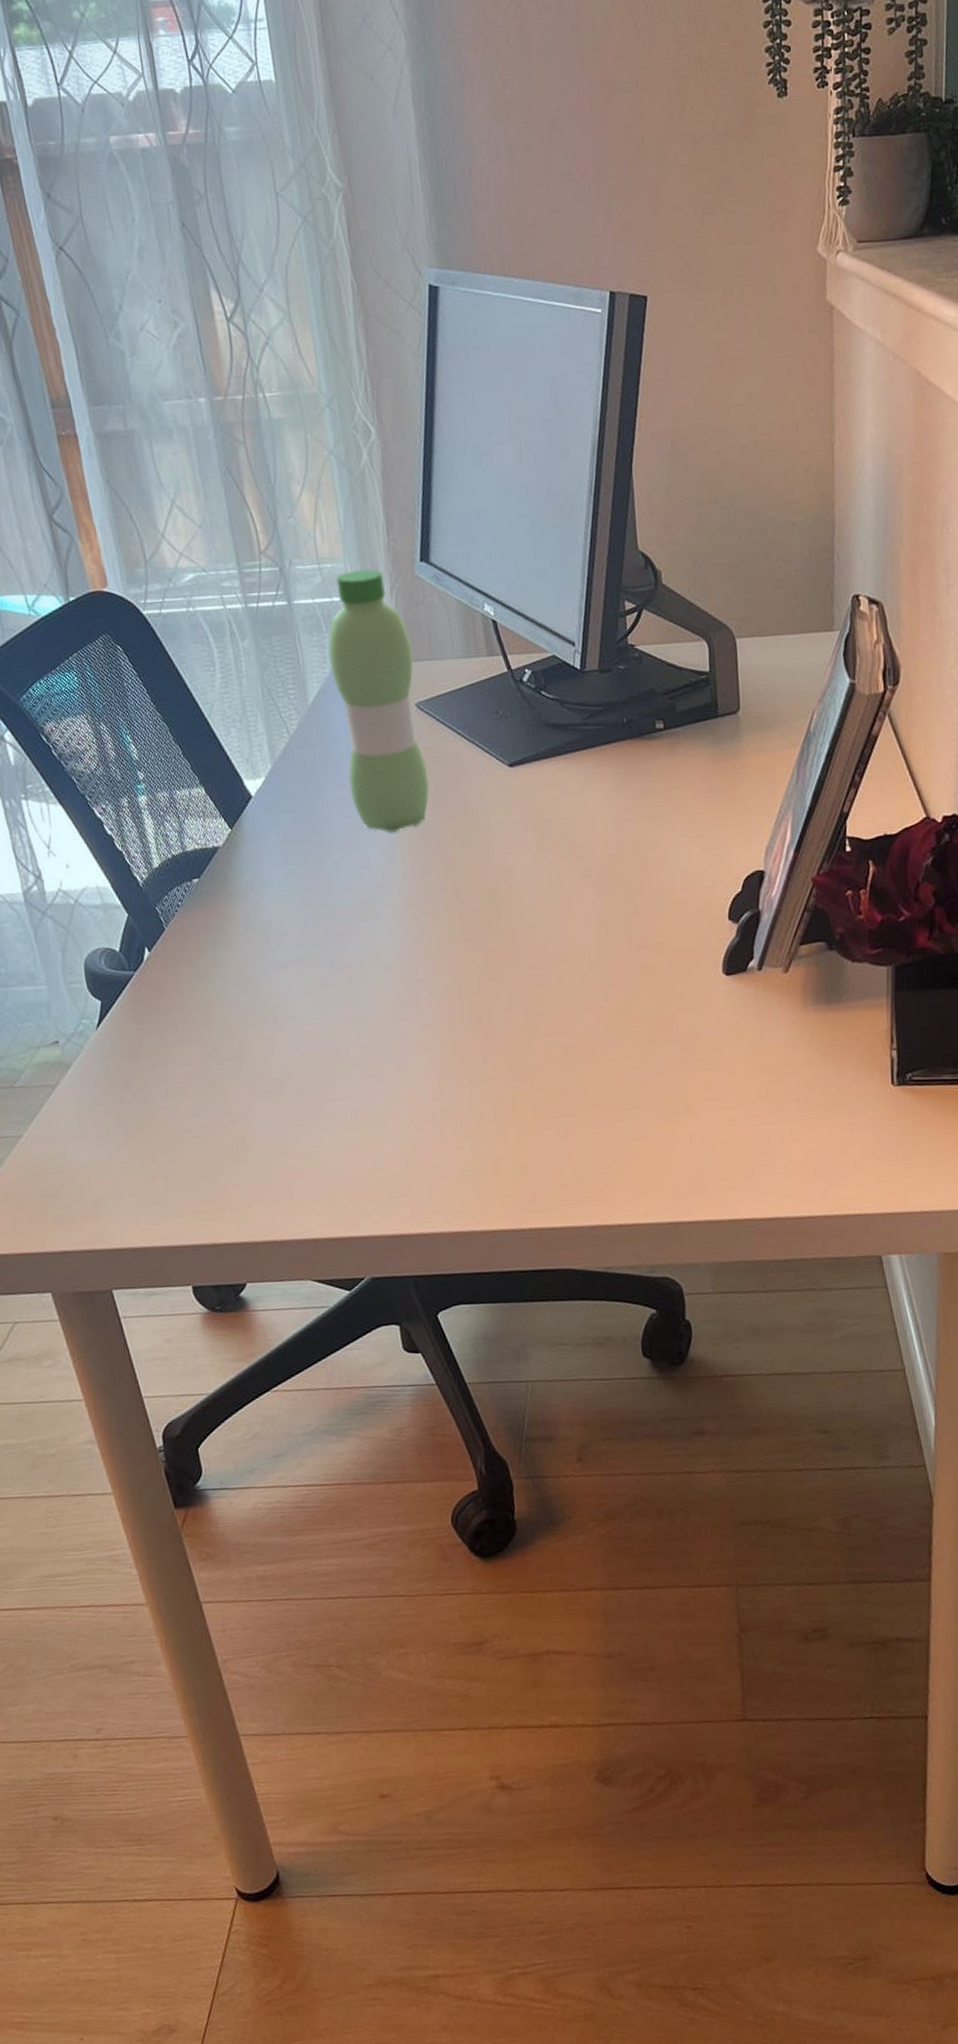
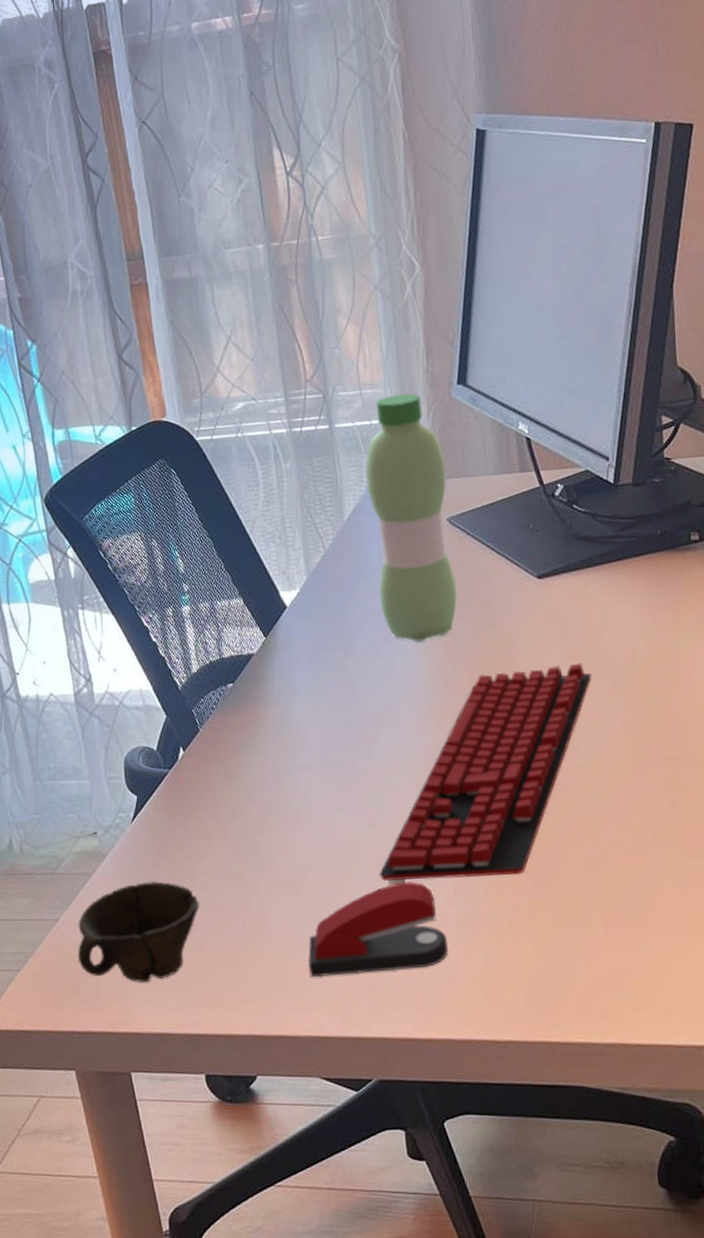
cup: none [44,1090,176,1197] -> present [78,881,199,982]
stapler: none [293,1078,435,1180] -> present [308,882,448,978]
keyboard: none [362,852,566,1079] -> present [379,663,592,881]

